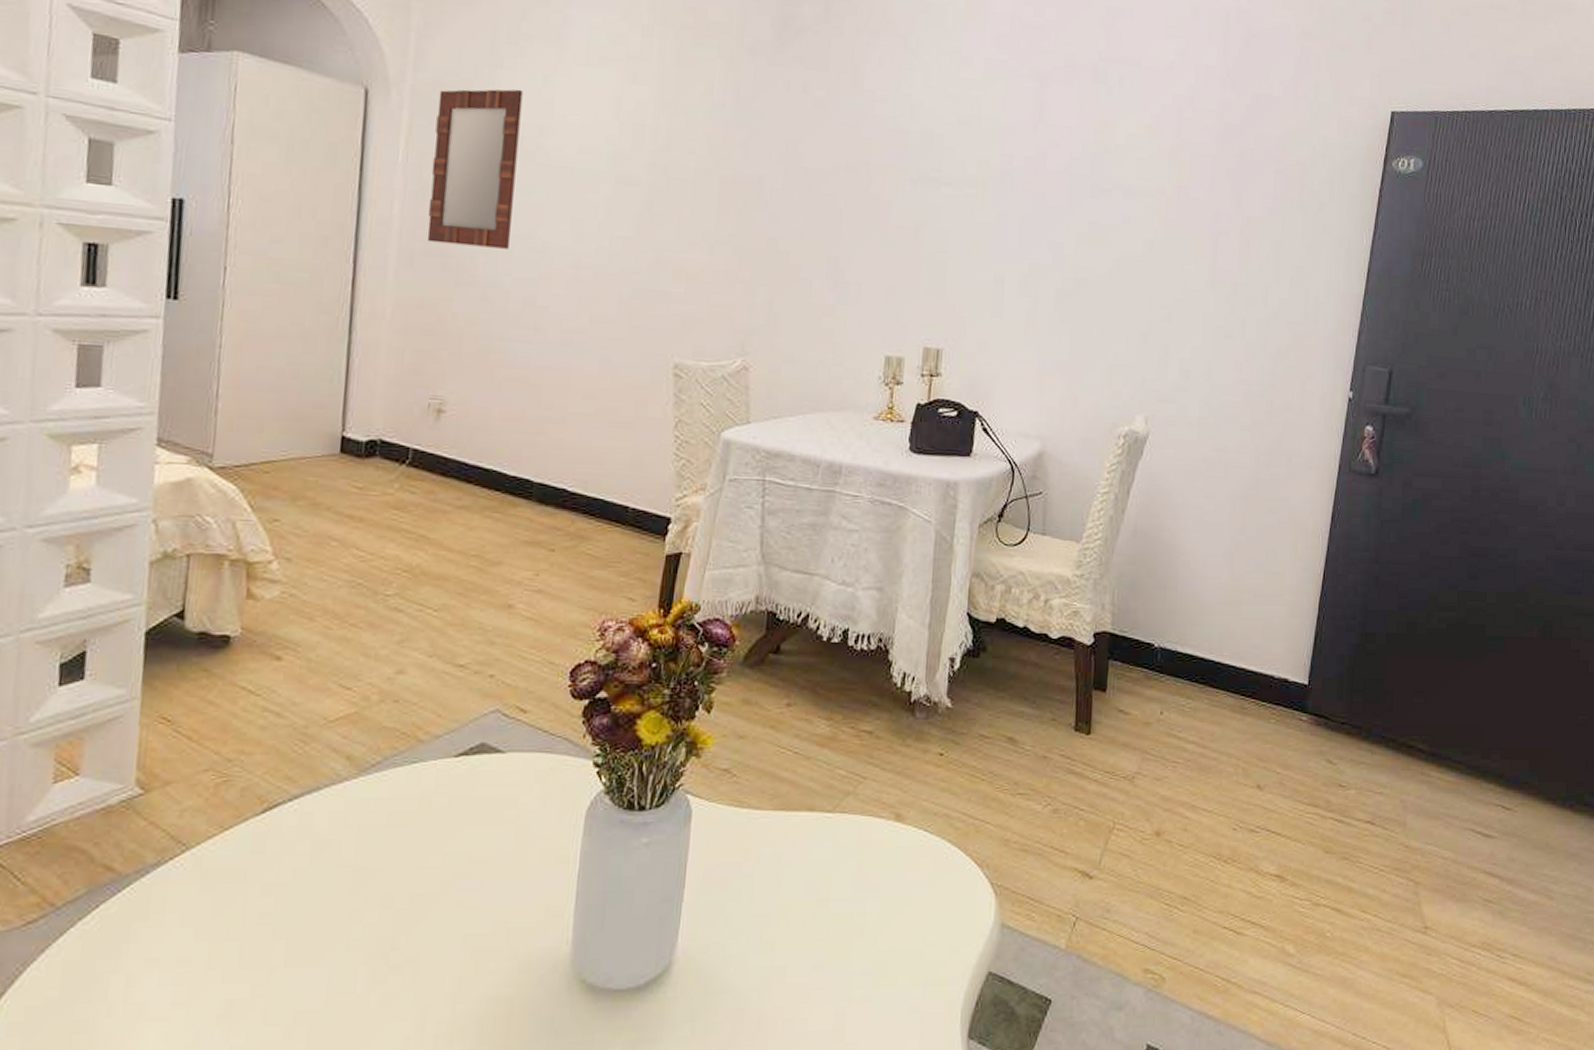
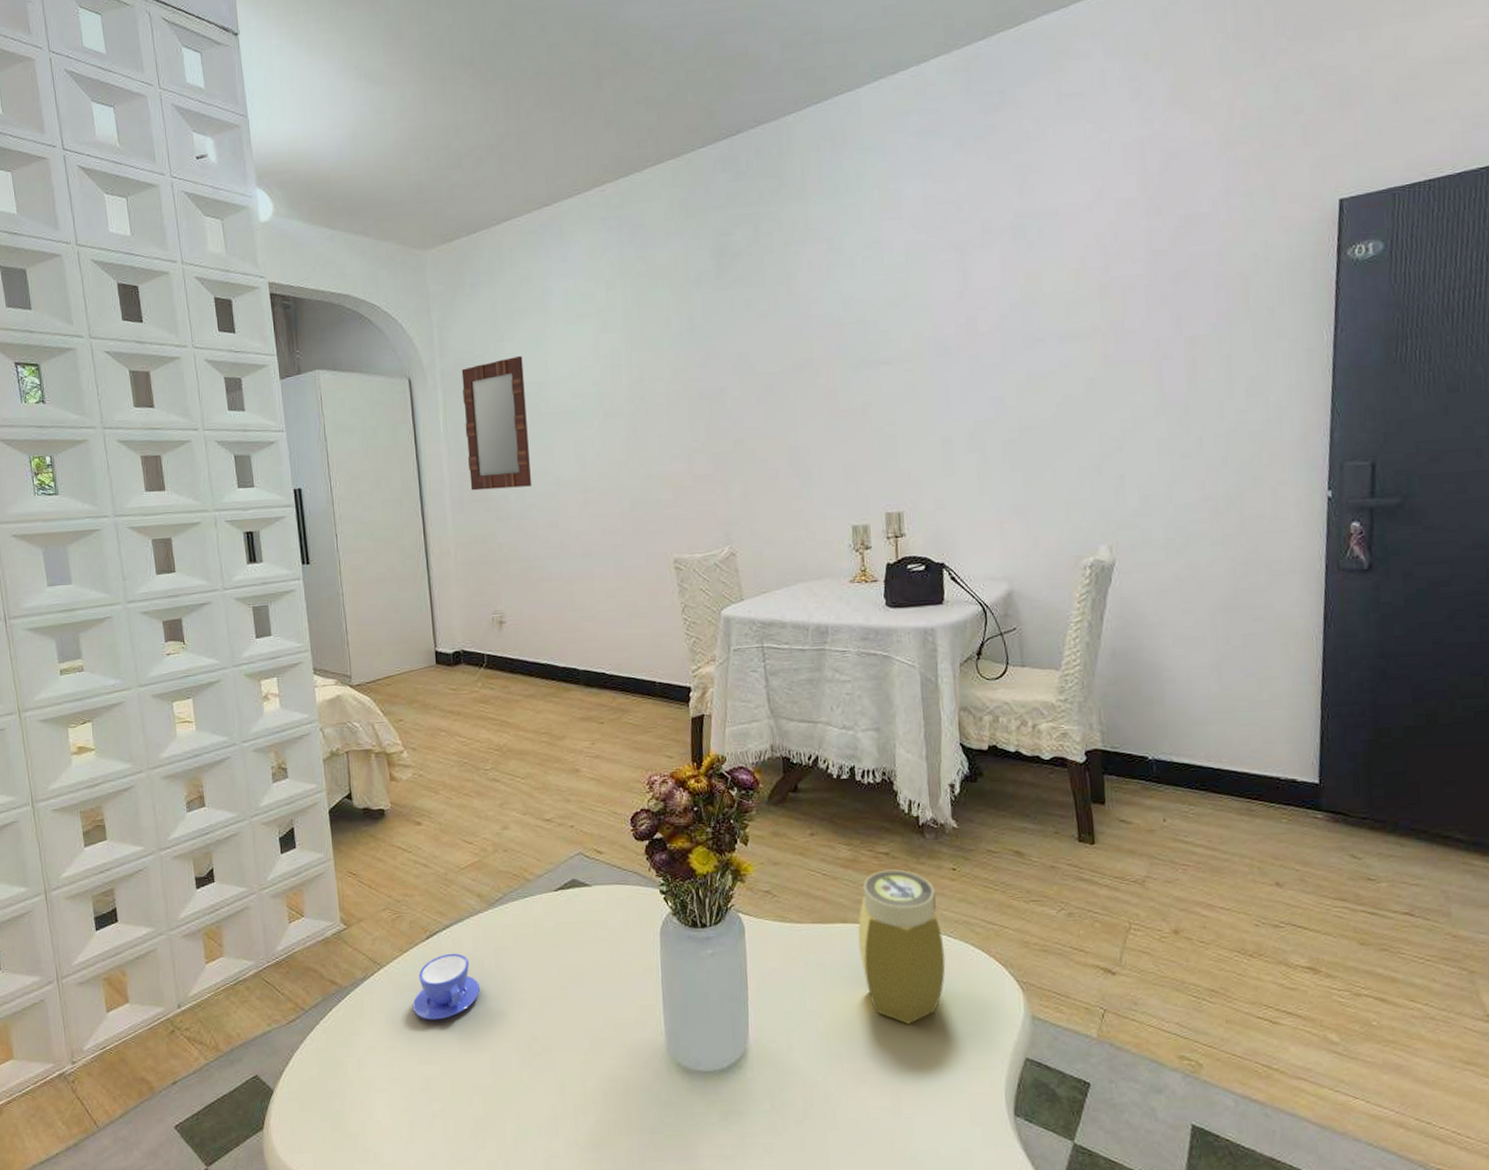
teacup: none [224,833,329,923] -> present [412,953,480,1020]
jar: none [823,751,919,932] -> present [857,869,946,1024]

